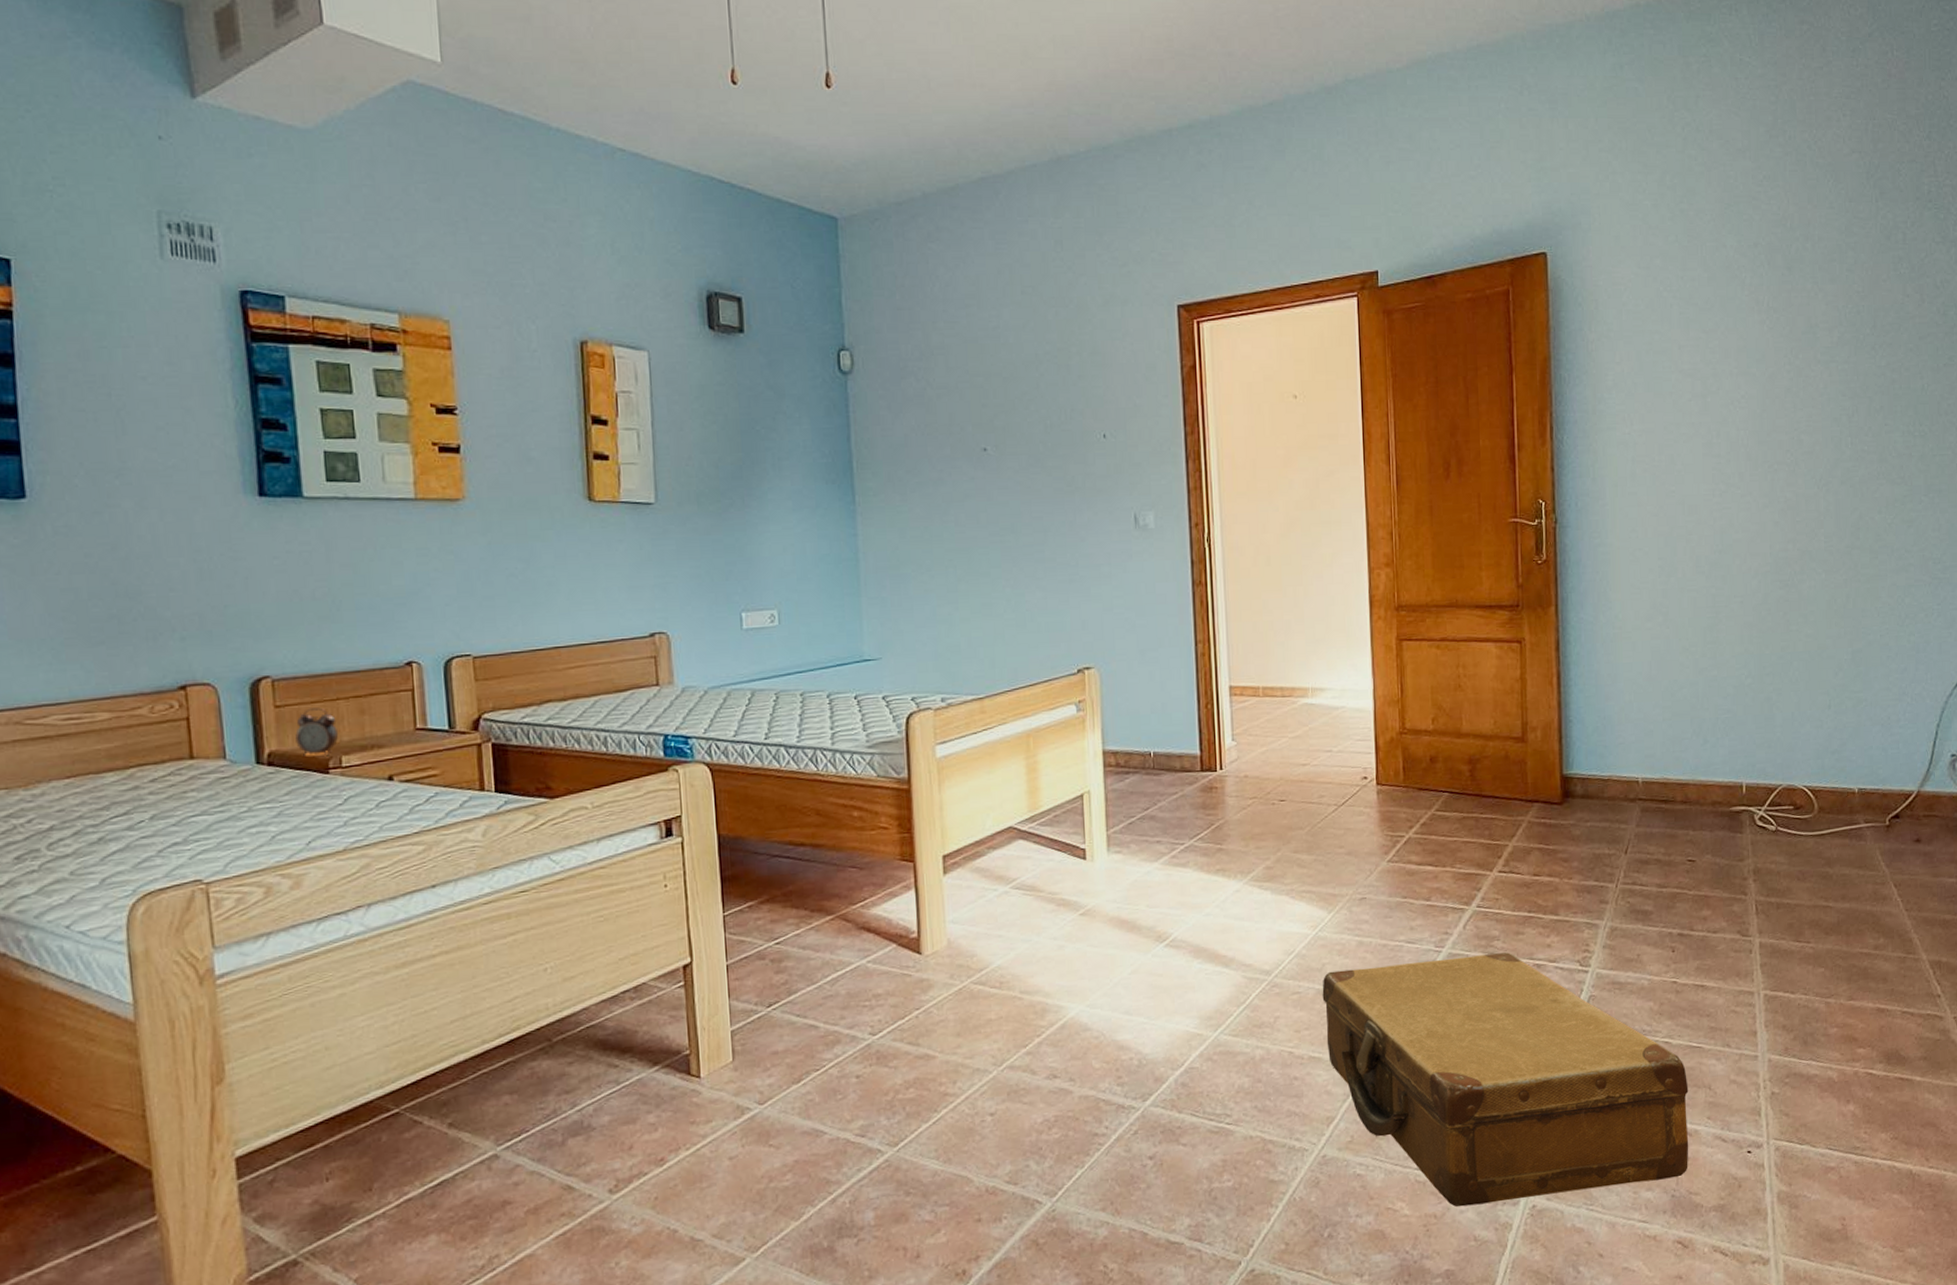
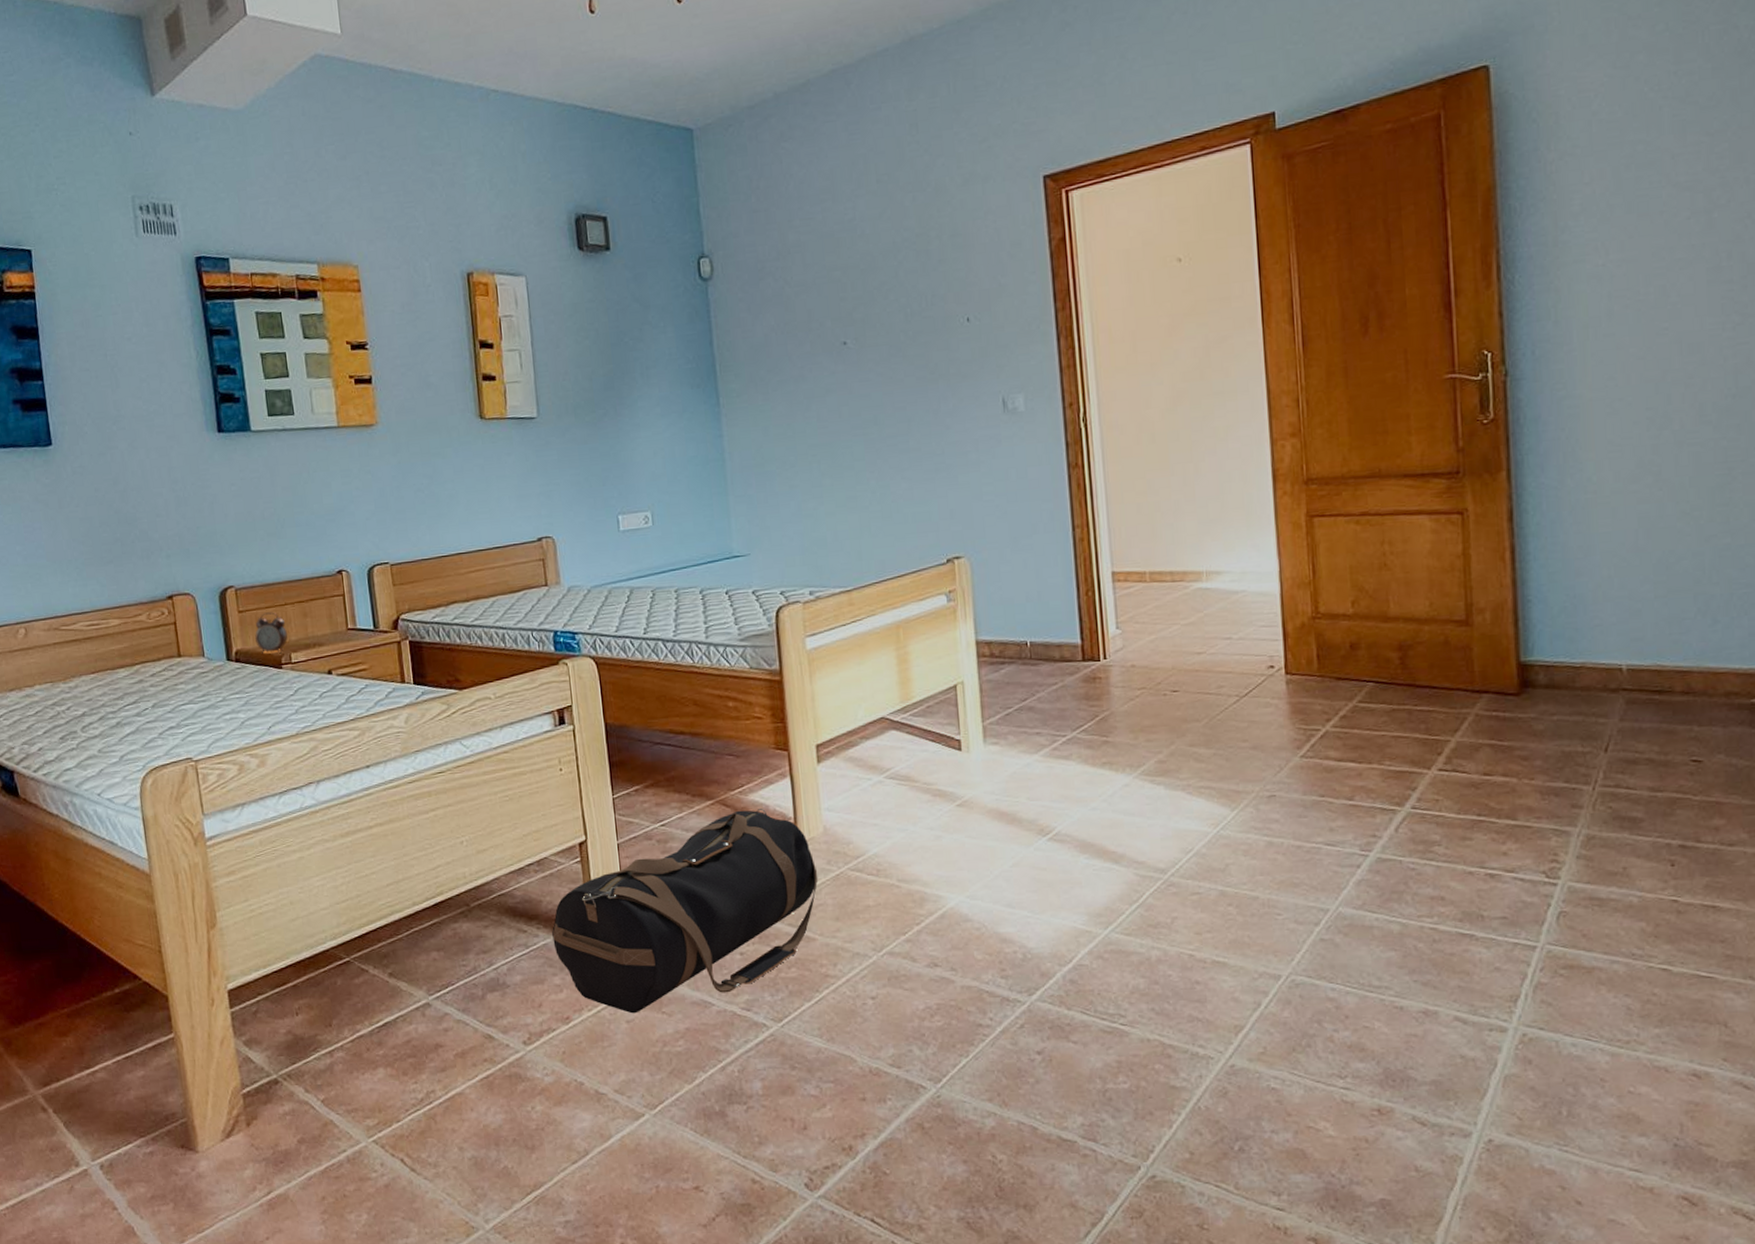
duffel bag: none [648,922,941,1149] -> present [552,807,818,1014]
suitcase: present [1322,952,1689,1207] -> none [1226,859,1698,1133]

